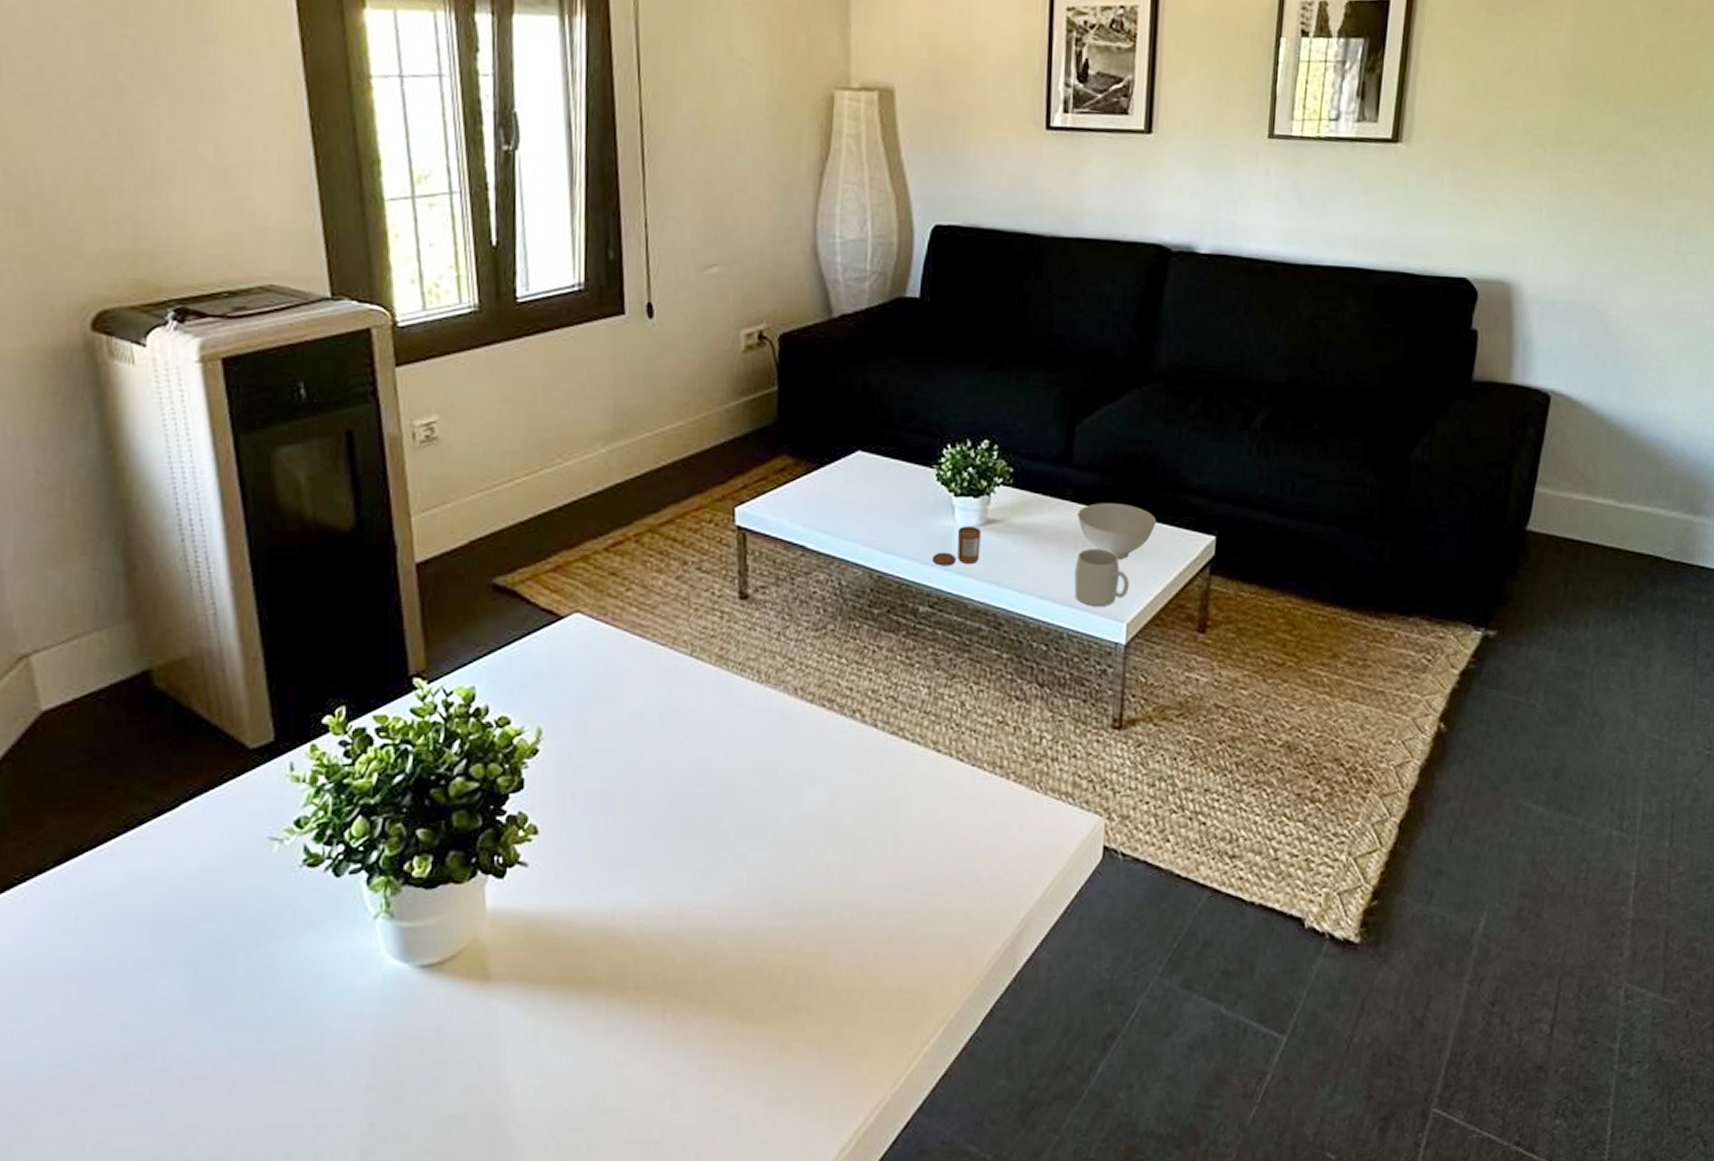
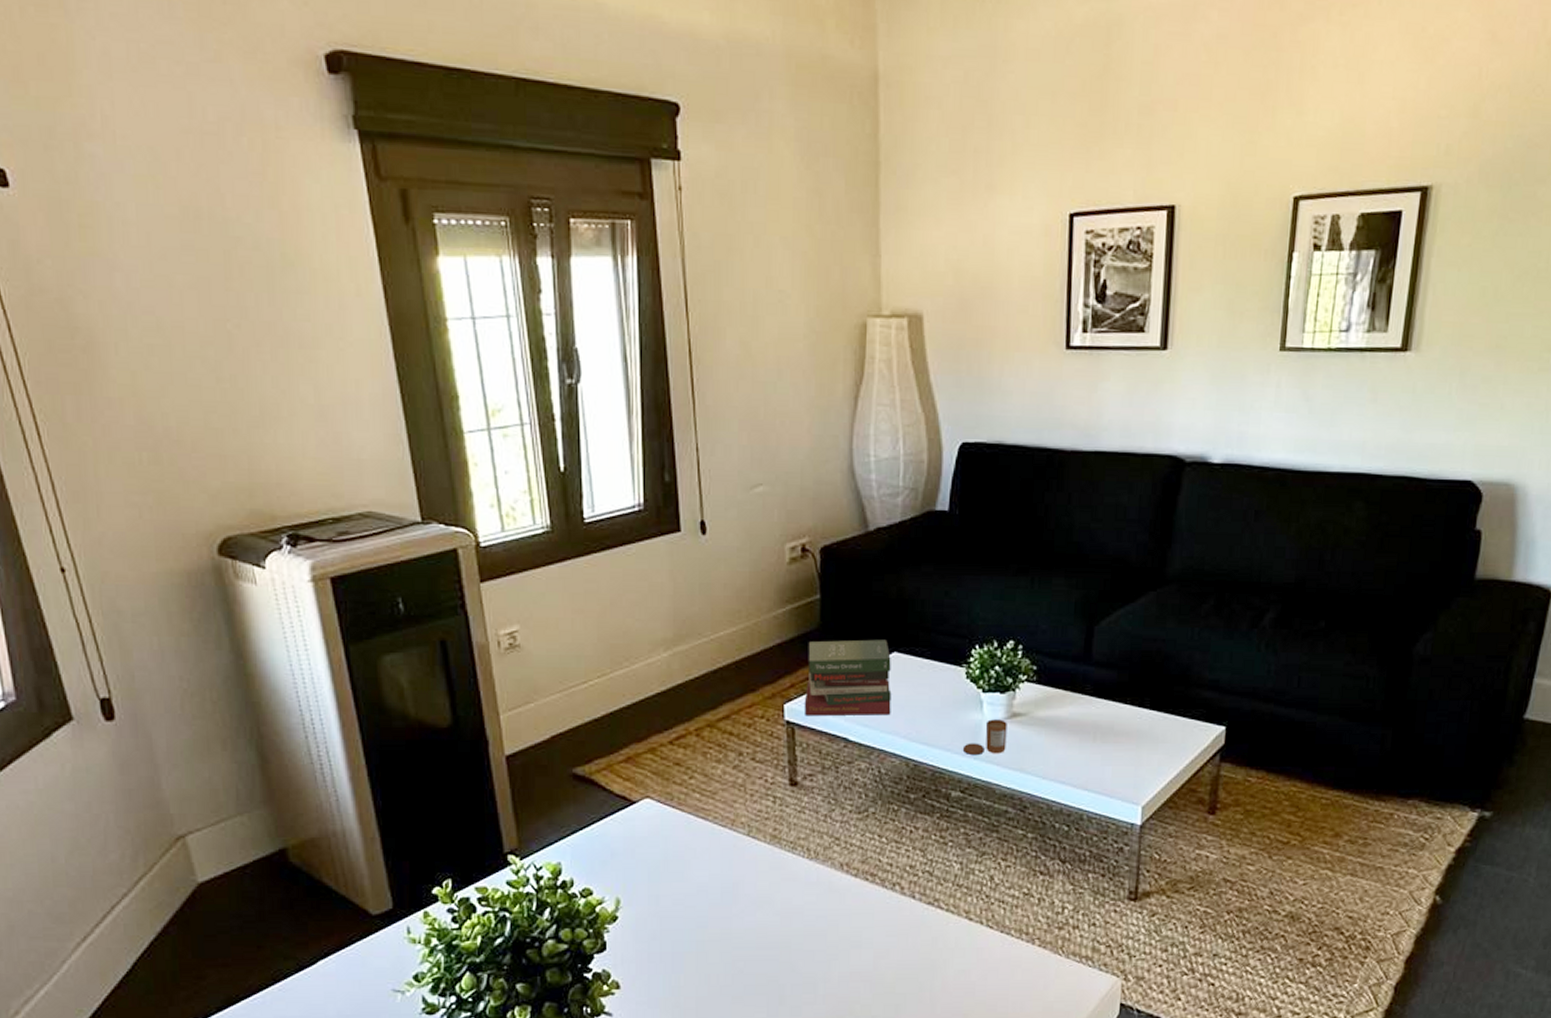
books: none [757,436,855,521] -> present [804,639,892,717]
mug: present [1074,549,1129,606] -> none [1093,739,1144,791]
bowl: present [1077,503,1157,559] -> none [1096,697,1171,748]

